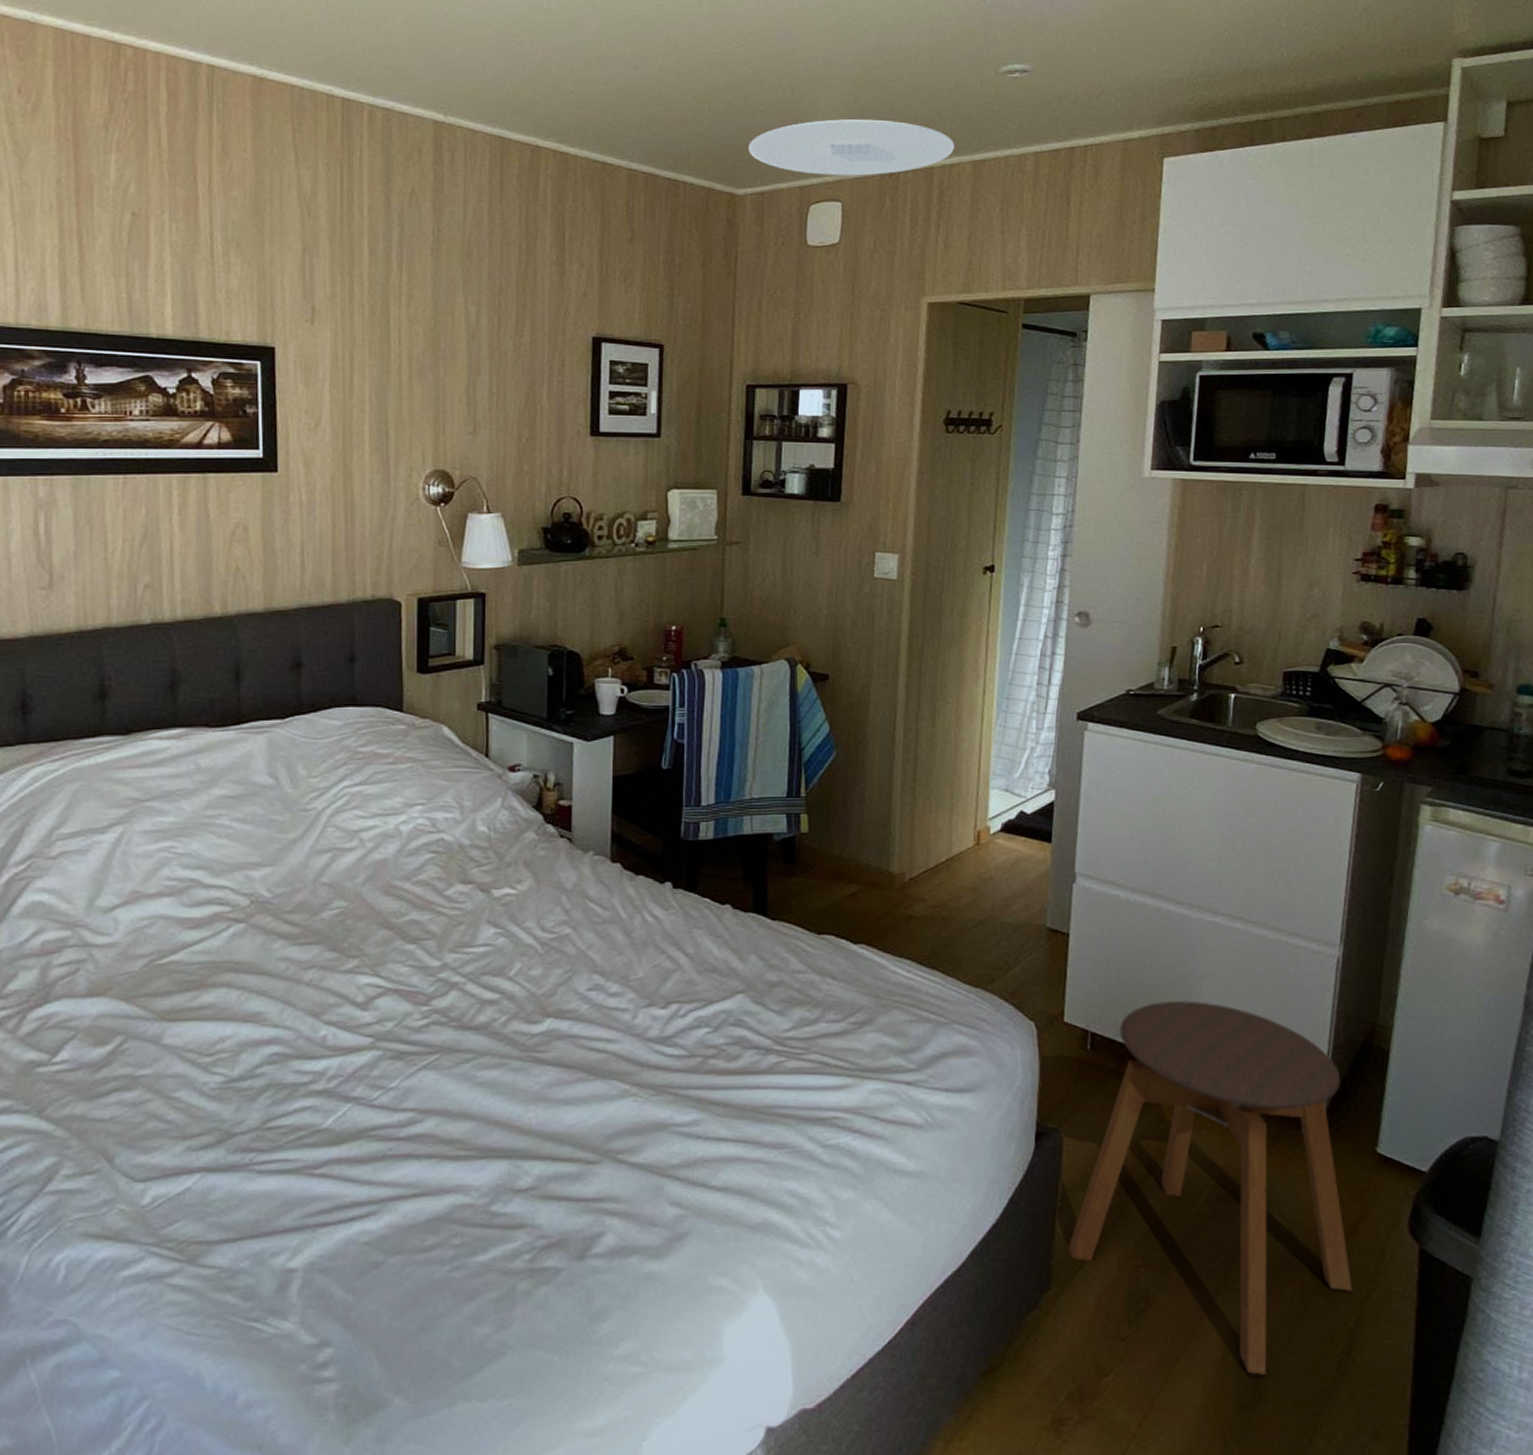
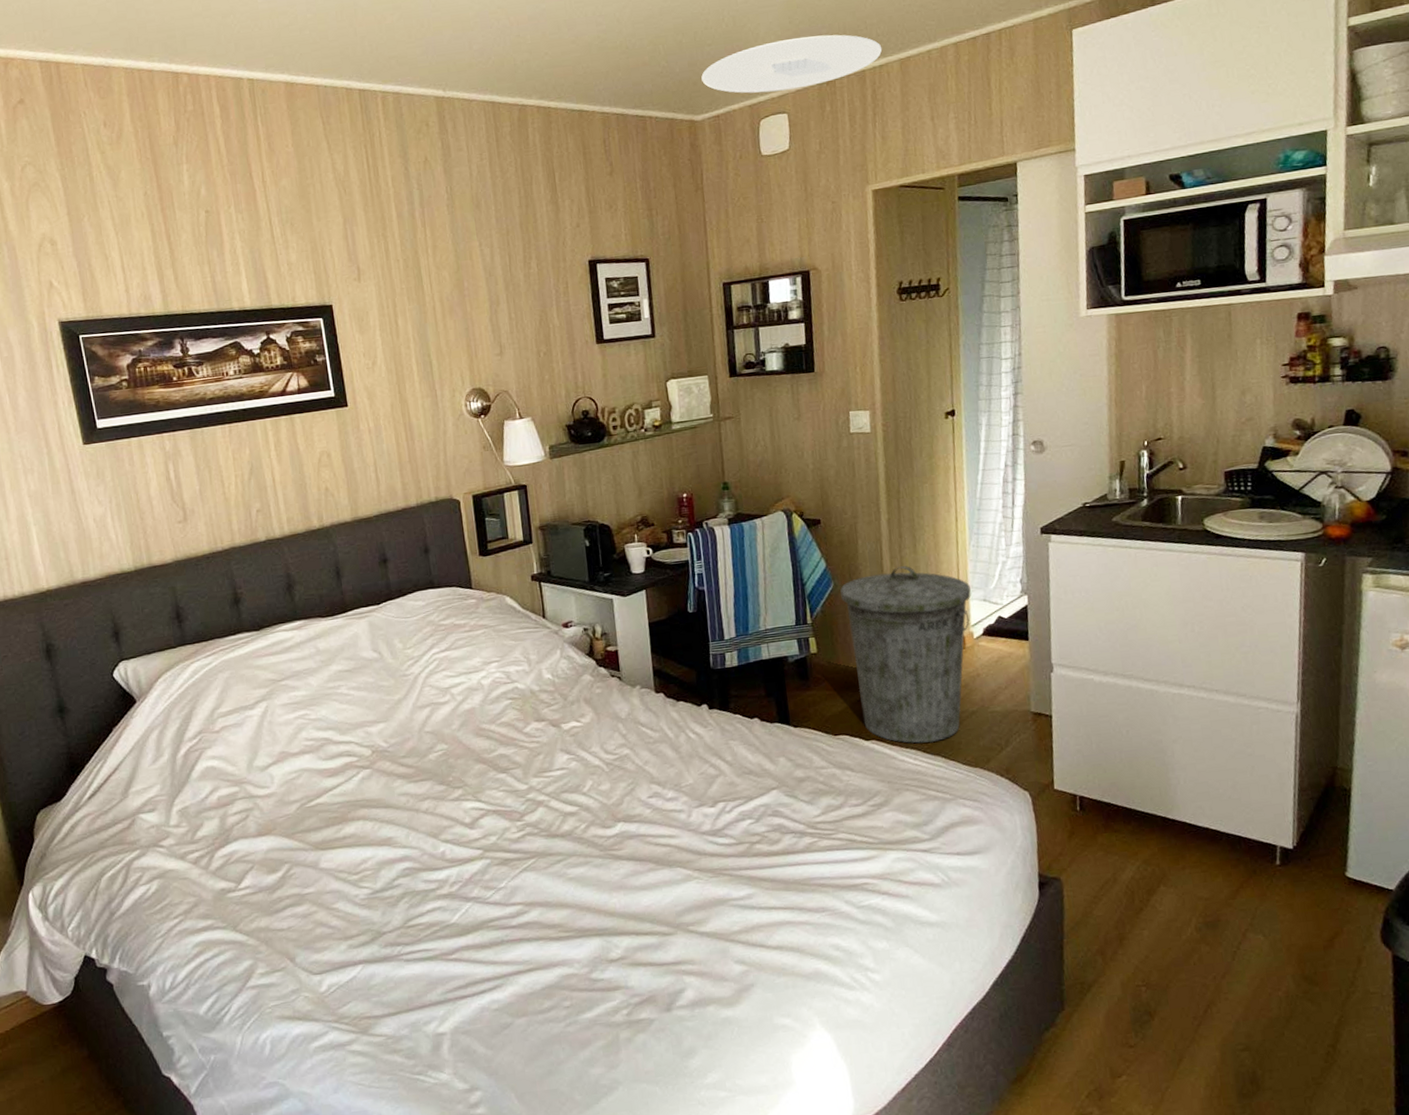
trash can: none [843,740,992,954] -> present [840,566,971,744]
stool: present [1068,1000,1352,1375] -> none [1076,761,1334,1069]

